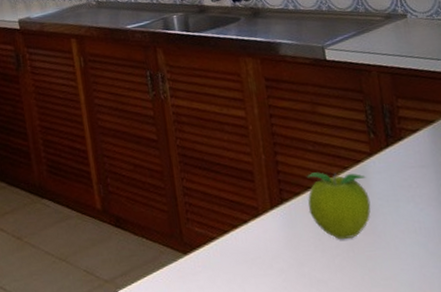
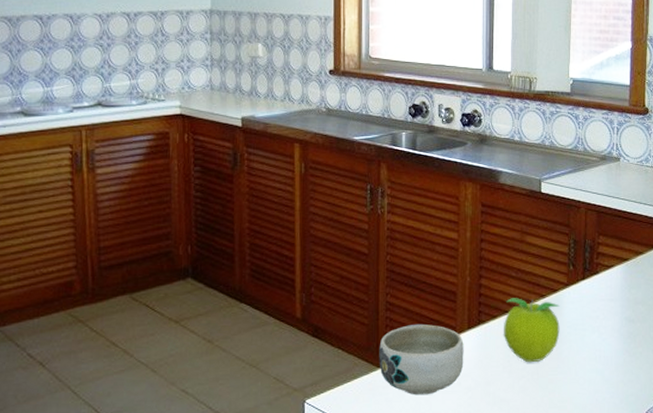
bowl: none [182,206,273,281] -> present [379,323,464,396]

